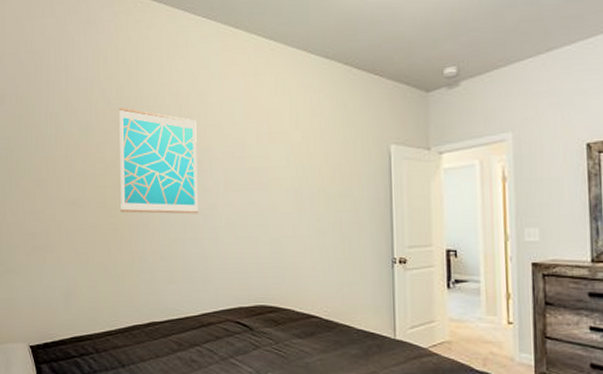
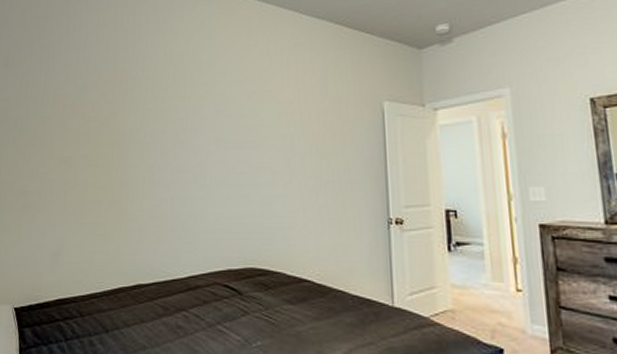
wall art: present [119,108,198,214] -> none [112,68,189,173]

